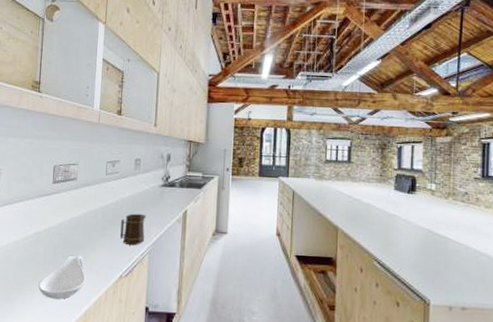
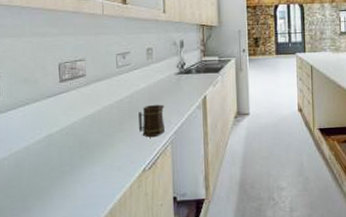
spoon rest: present [38,255,86,299] -> none [57,154,107,201]

